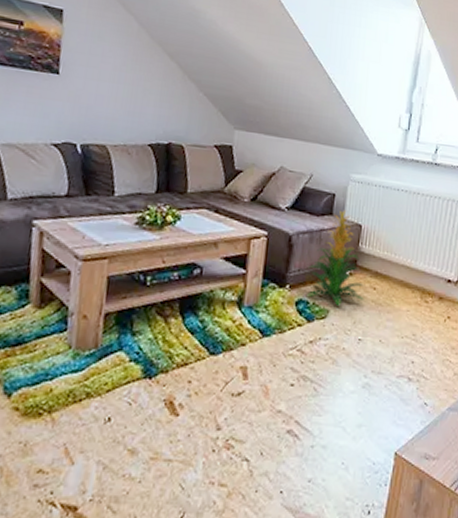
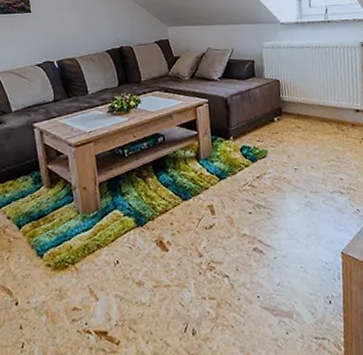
indoor plant: present [307,210,365,307] -> none [244,71,293,146]

